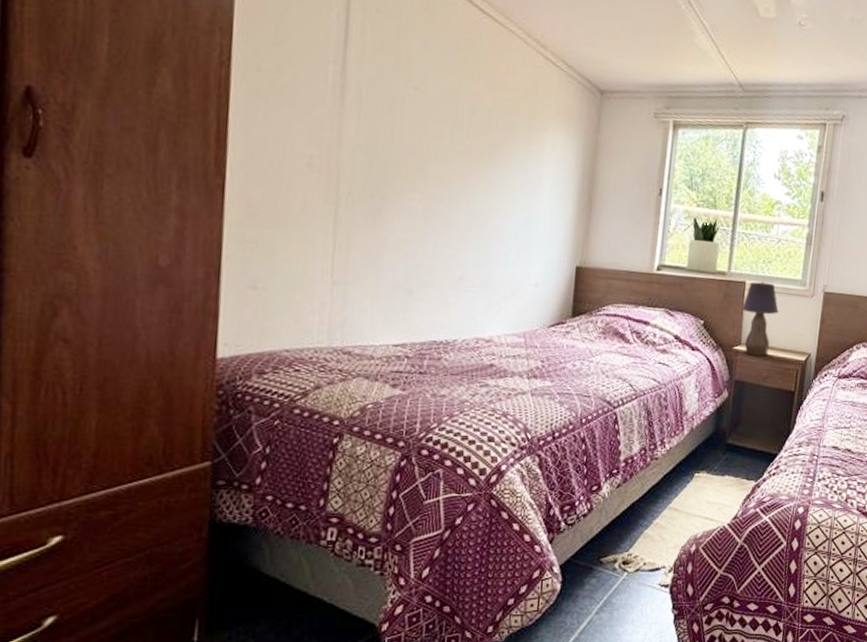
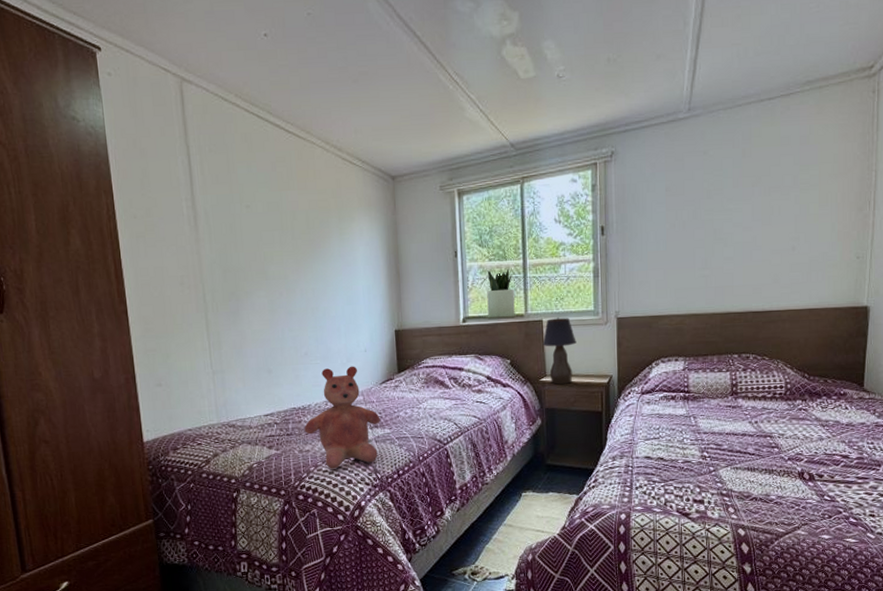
teddy bear: none [443,299,542,422] -> present [304,366,380,469]

